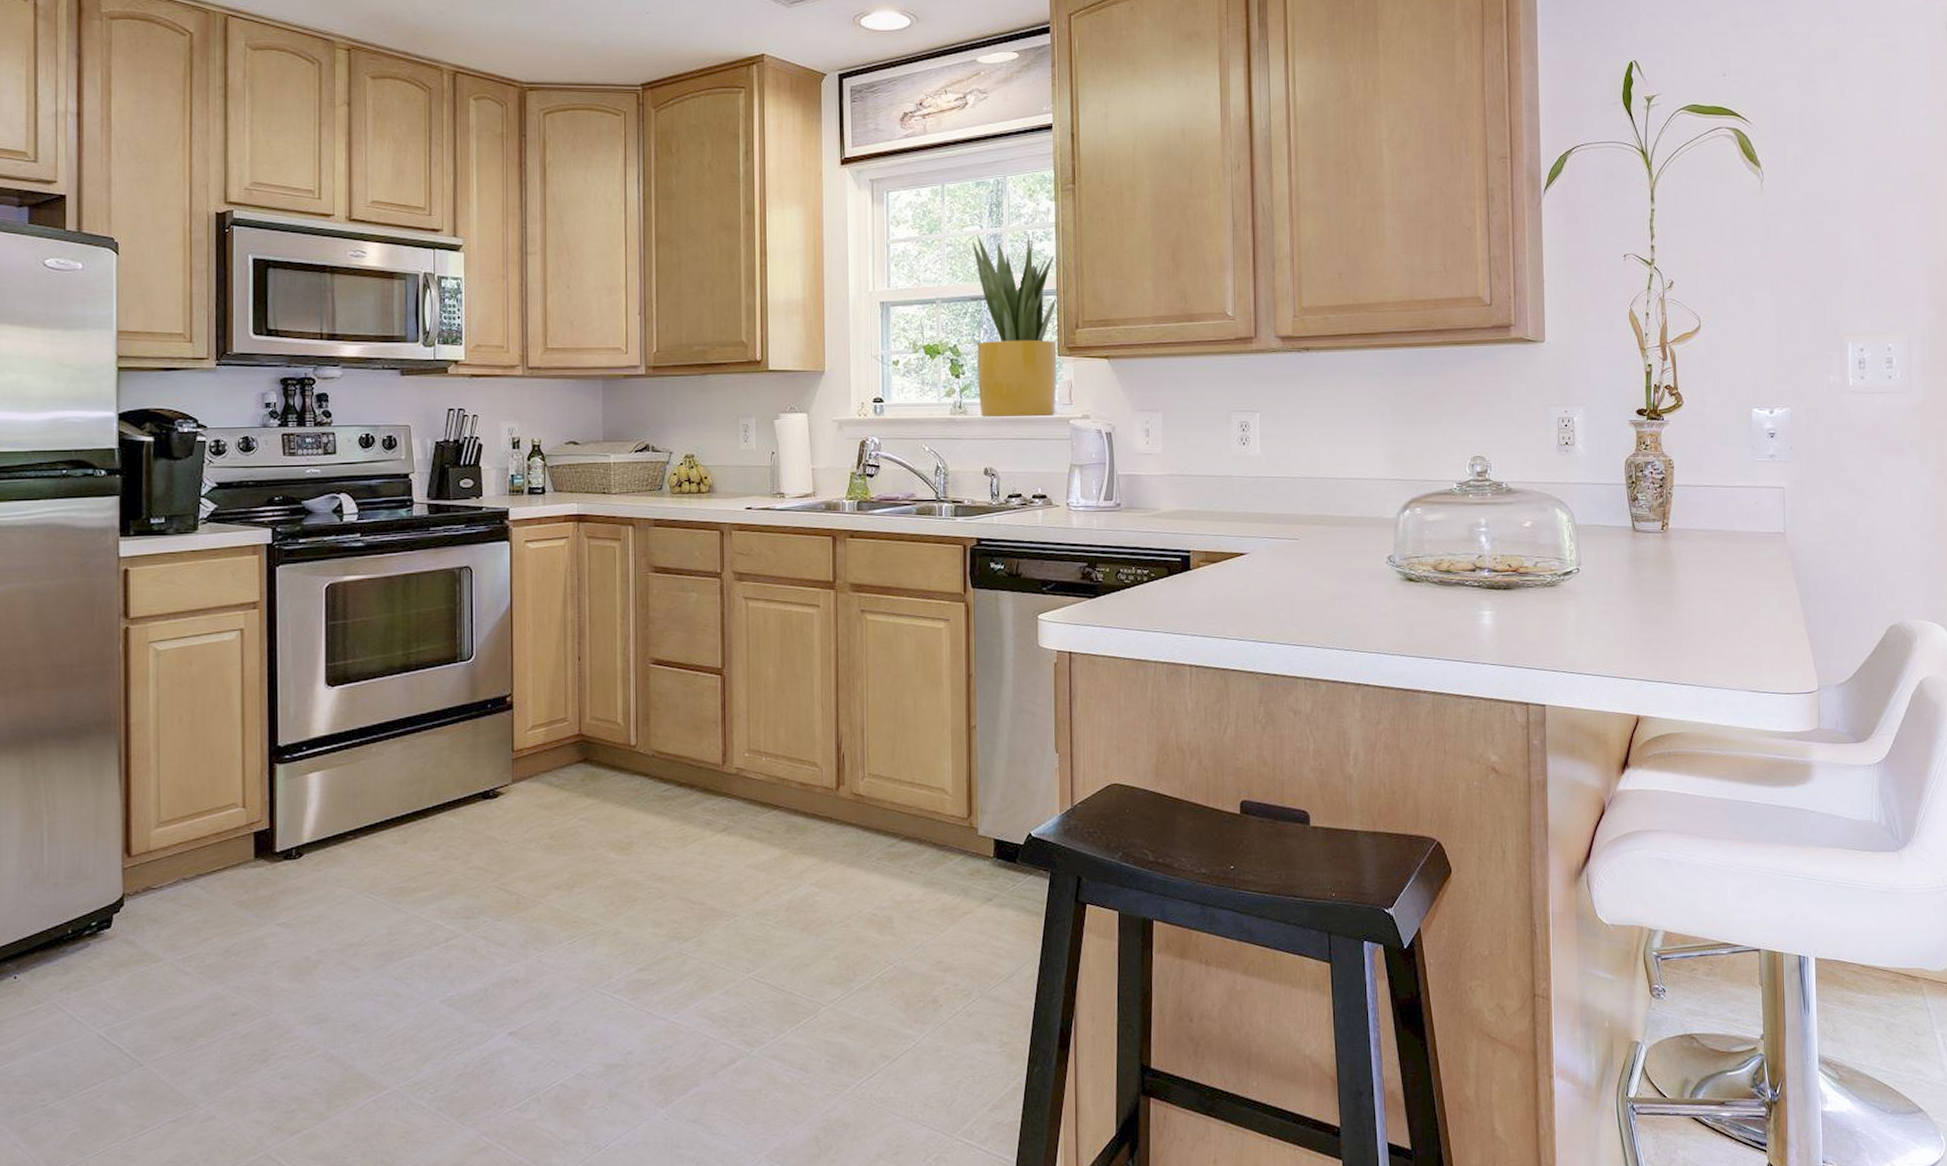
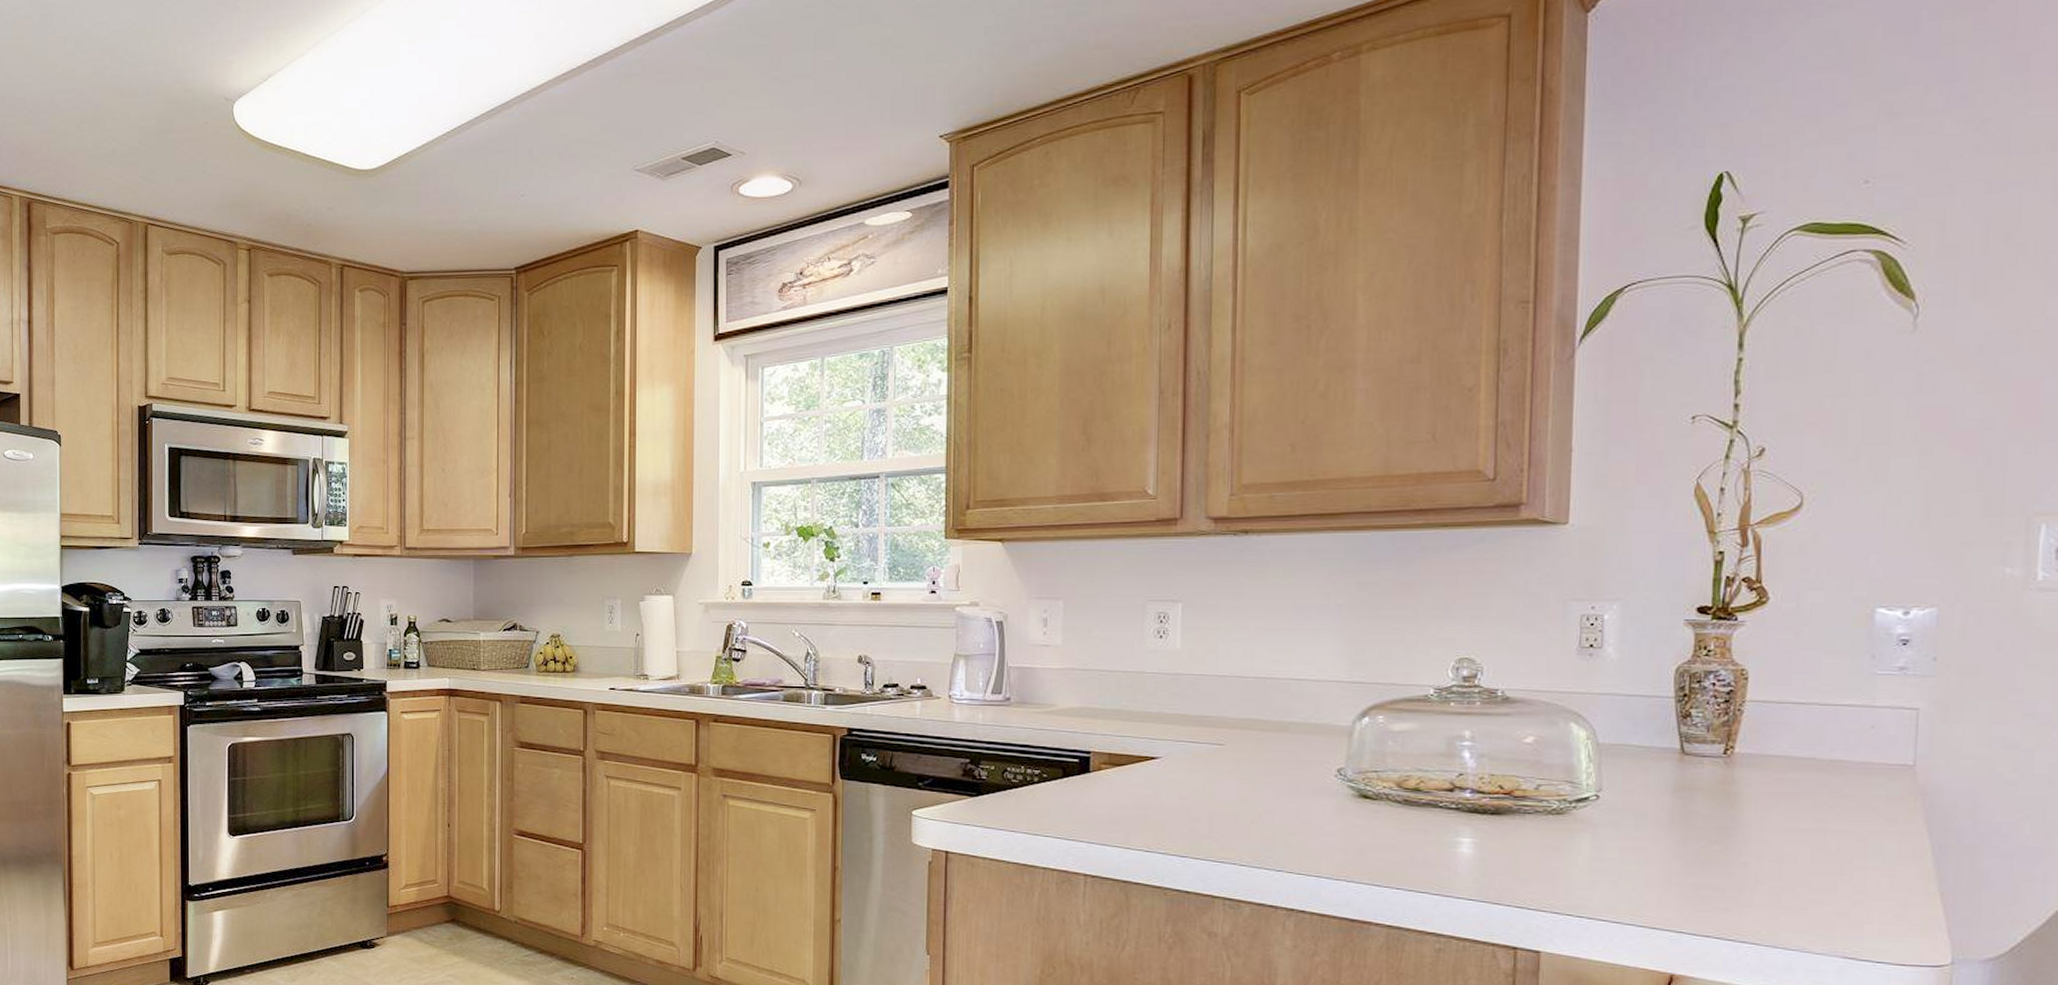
planter: present [971,233,1057,417] -> none [852,407,946,602]

